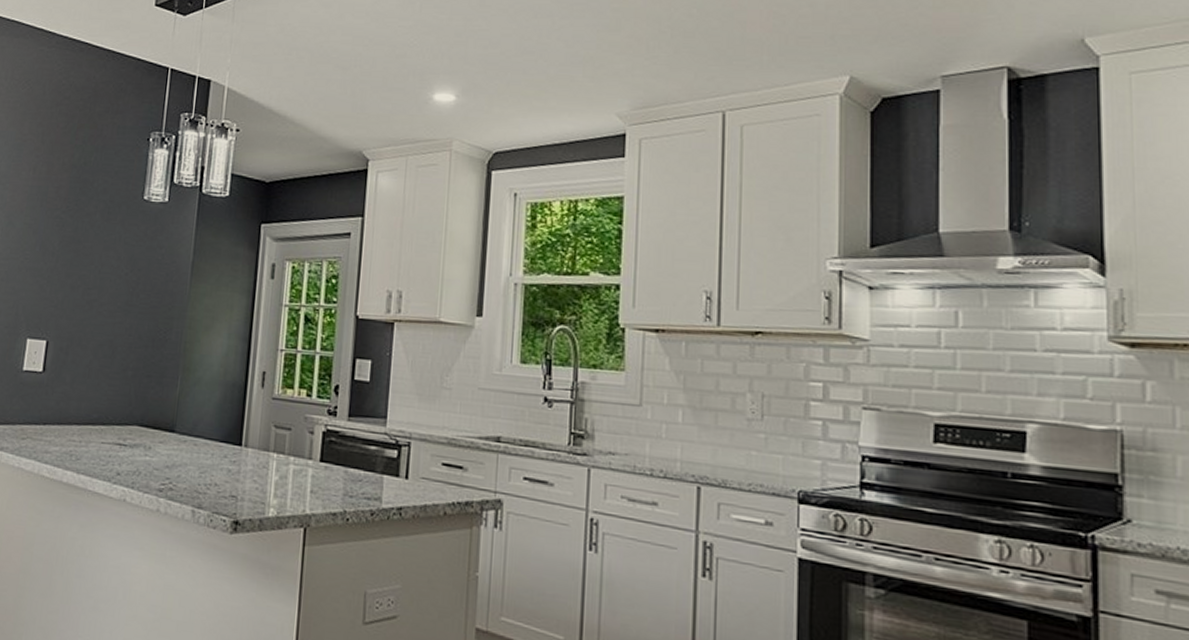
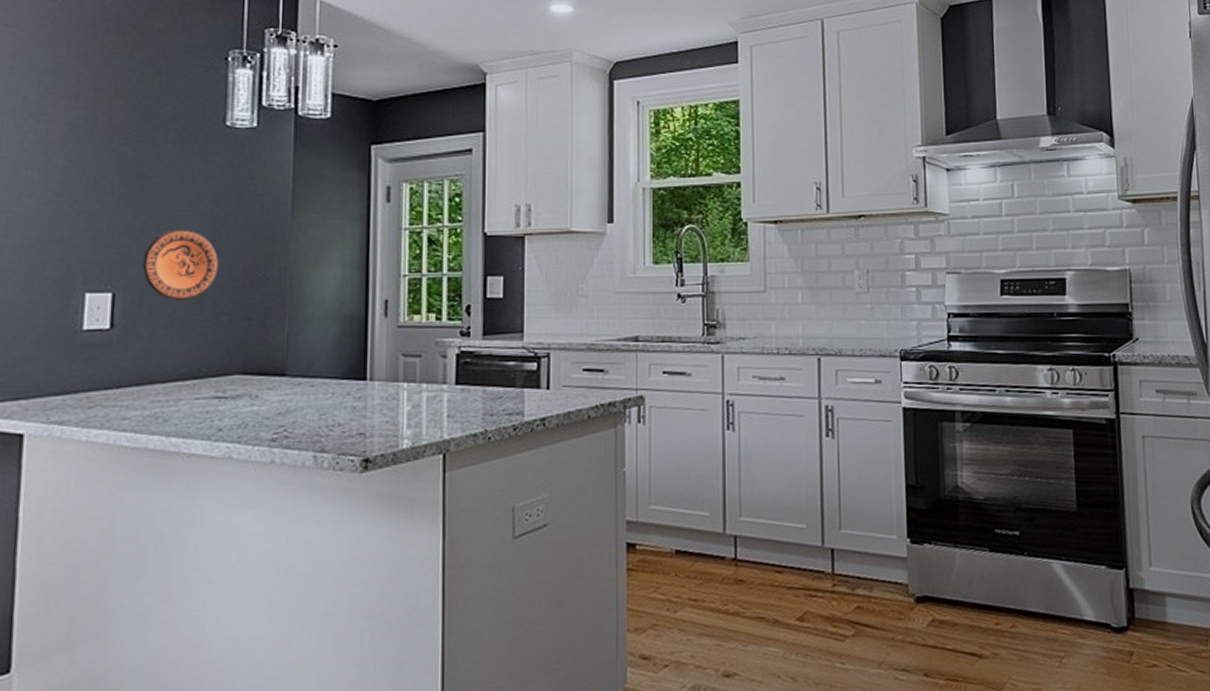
decorative plate: none [70,290,129,354] -> present [142,230,219,301]

